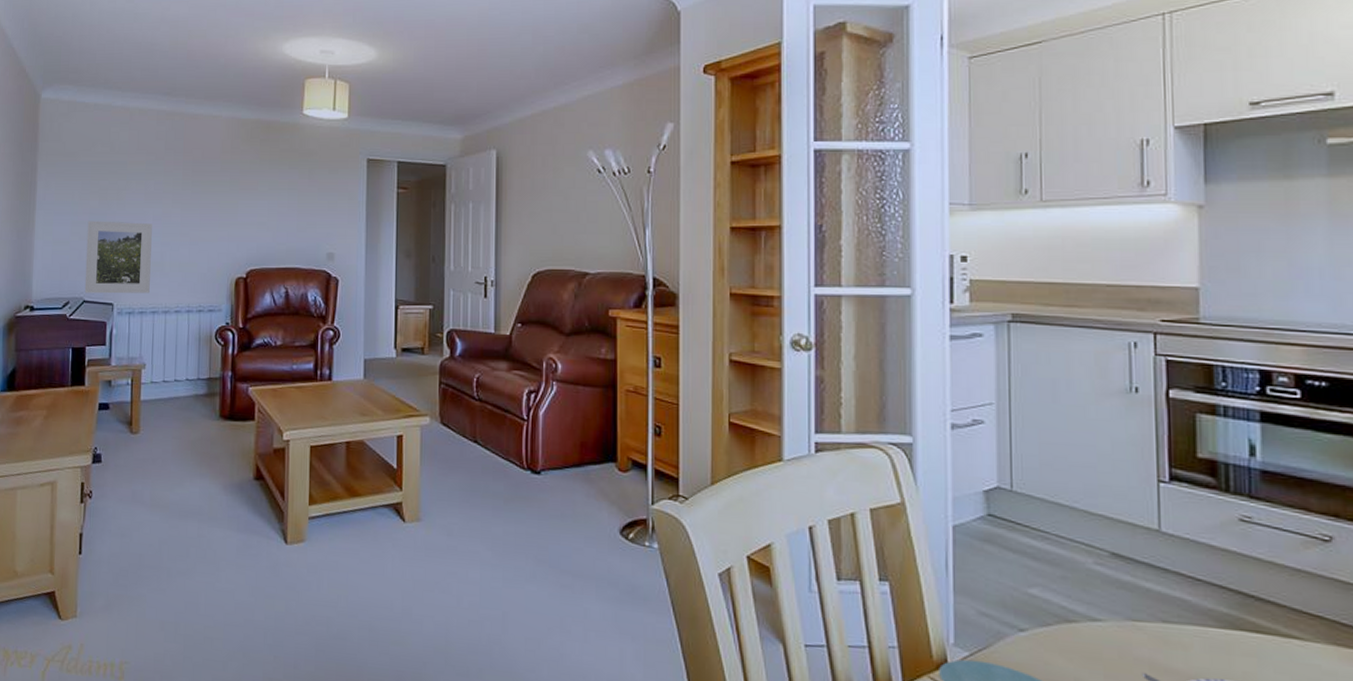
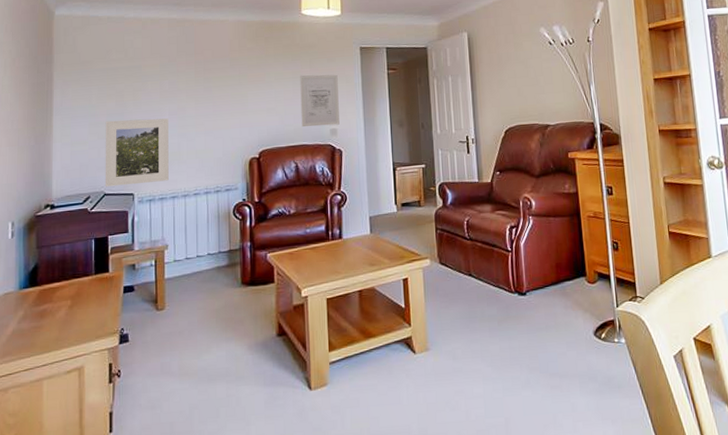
wall art: none [295,186,339,249] -> present [300,74,340,128]

